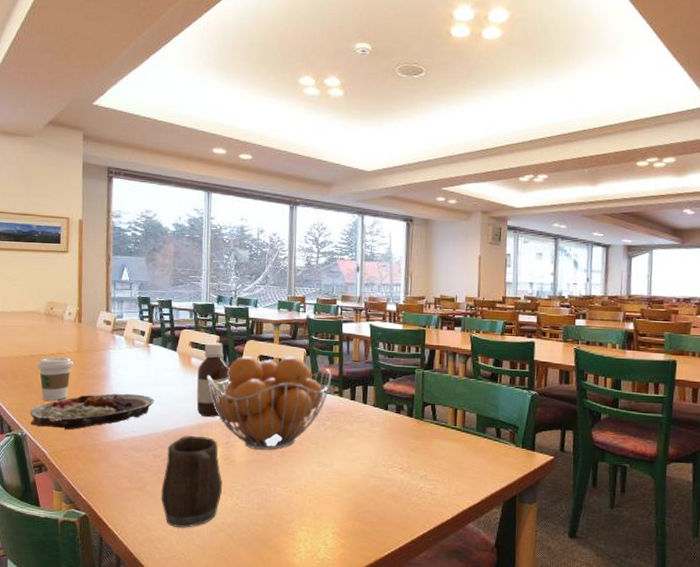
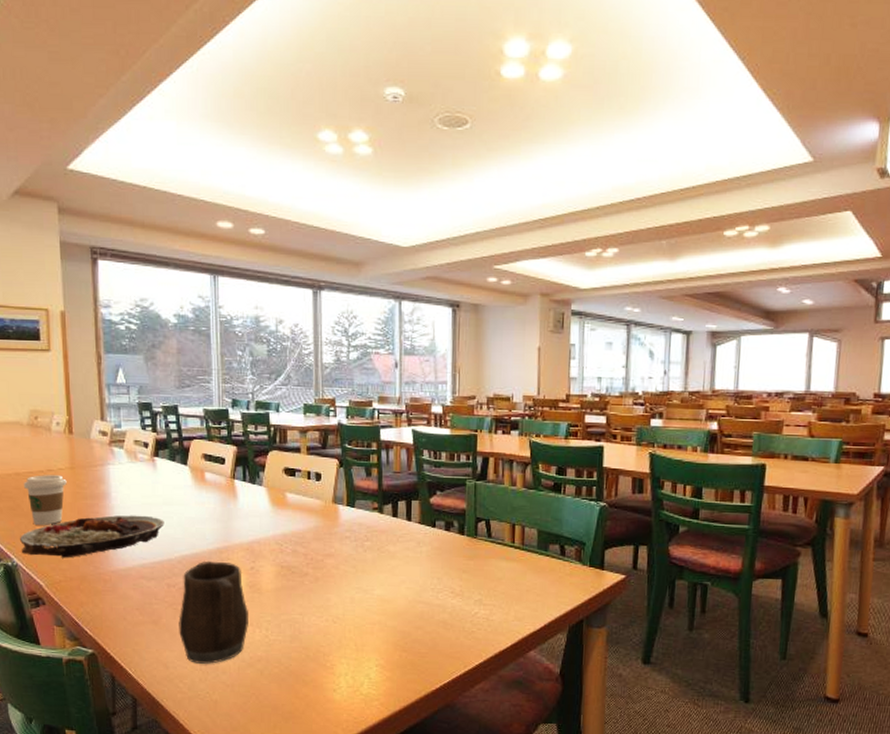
bottle: present [196,342,230,417] -> none [213,454,251,539]
fruit basket: present [207,356,332,451] -> none [224,468,370,576]

